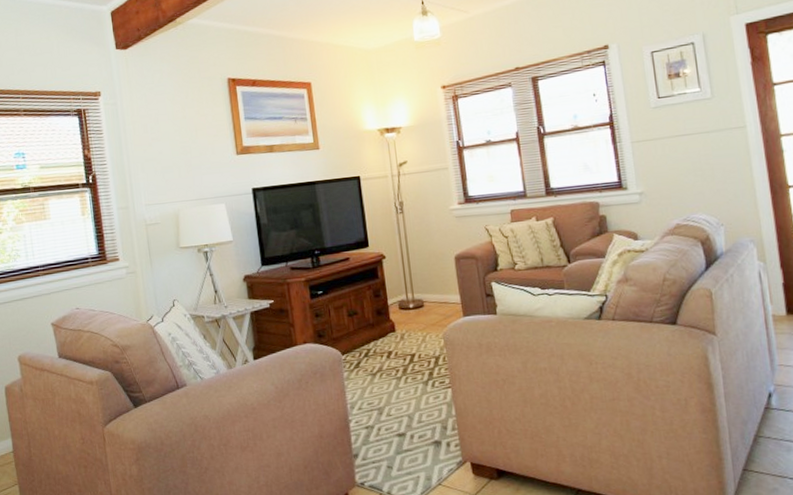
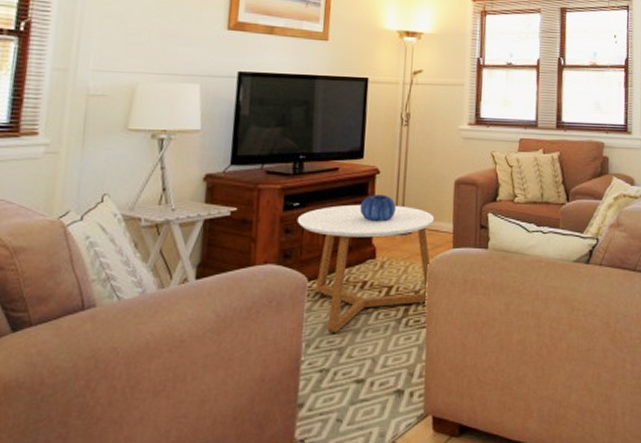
coffee table: none [323,284,446,396] -> present [297,204,435,333]
decorative bowl: none [373,276,406,301] -> present [360,194,396,222]

